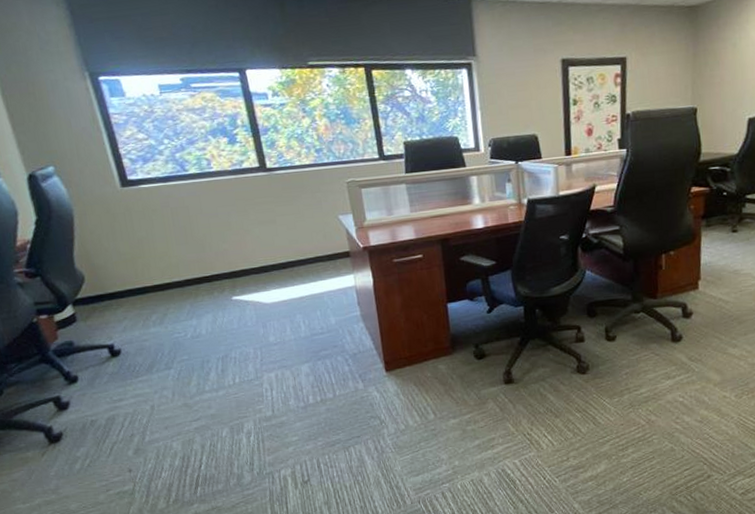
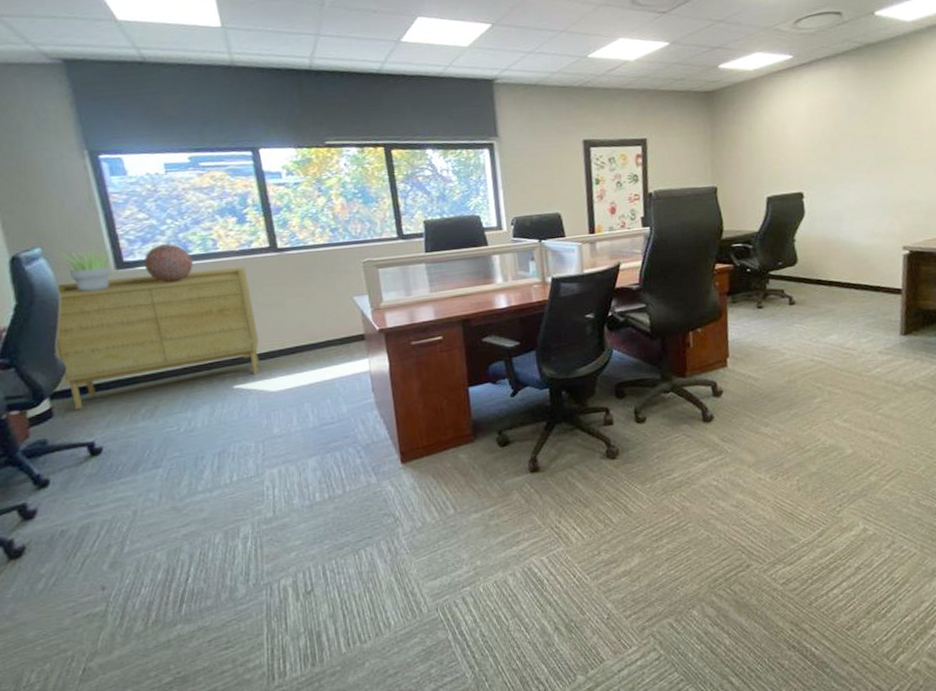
potted plant: none [65,168,118,208] -> present [54,249,114,292]
sideboard: none [70,185,255,315] -> present [54,266,259,409]
decorative sphere: none [146,163,191,200] -> present [144,244,193,283]

